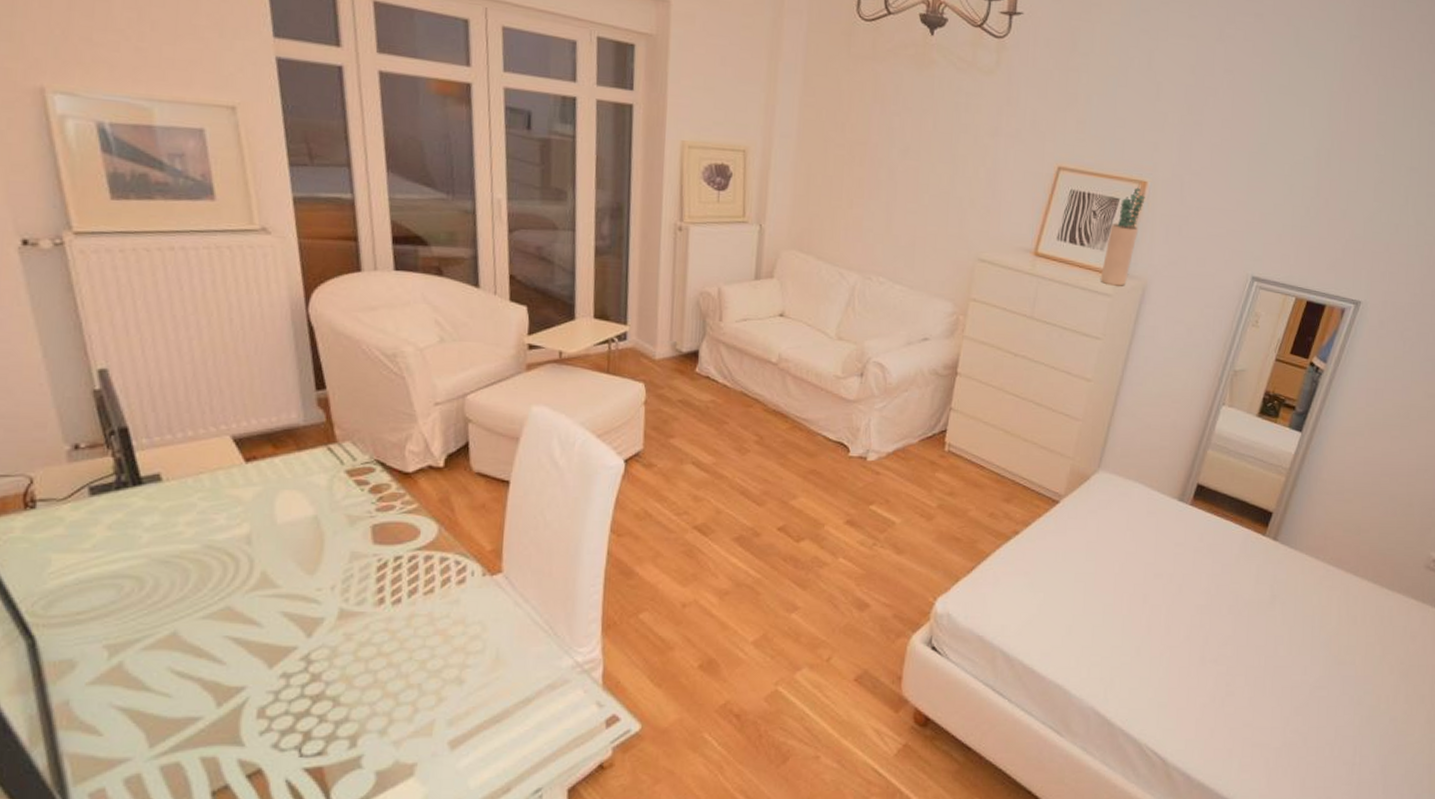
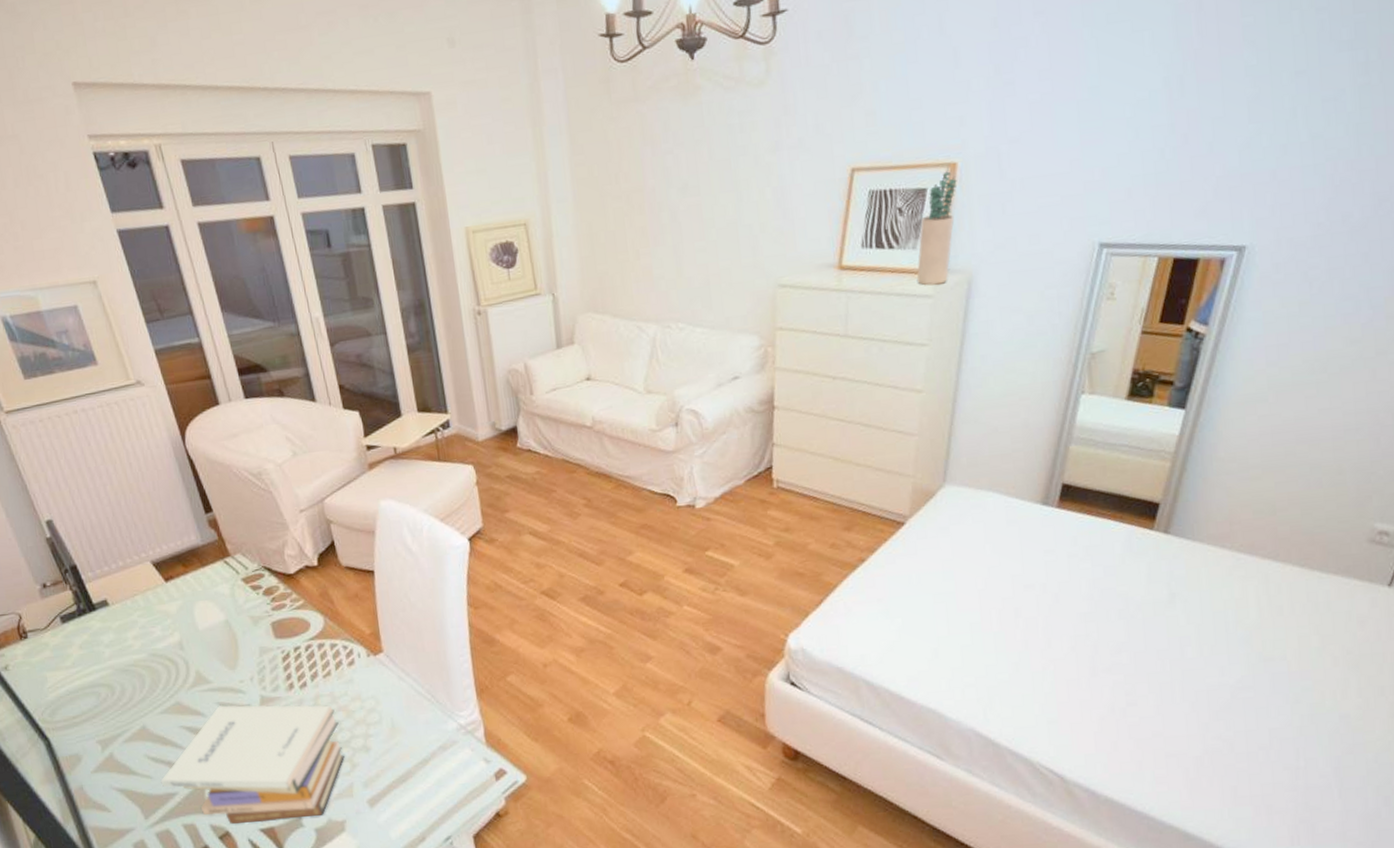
books: none [182,616,432,760] -> present [160,704,344,824]

